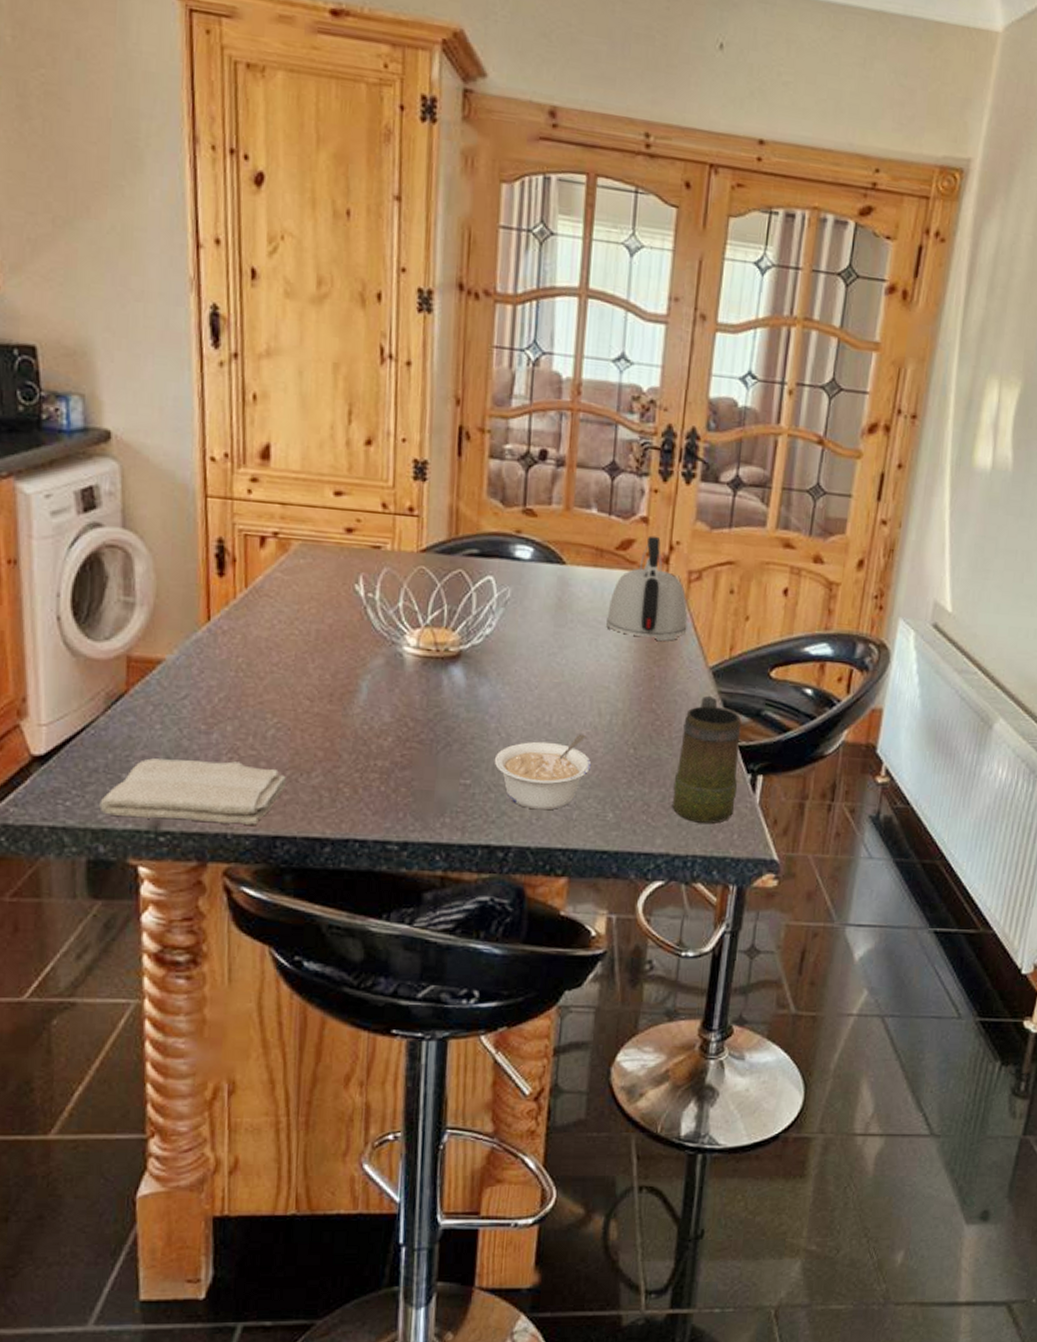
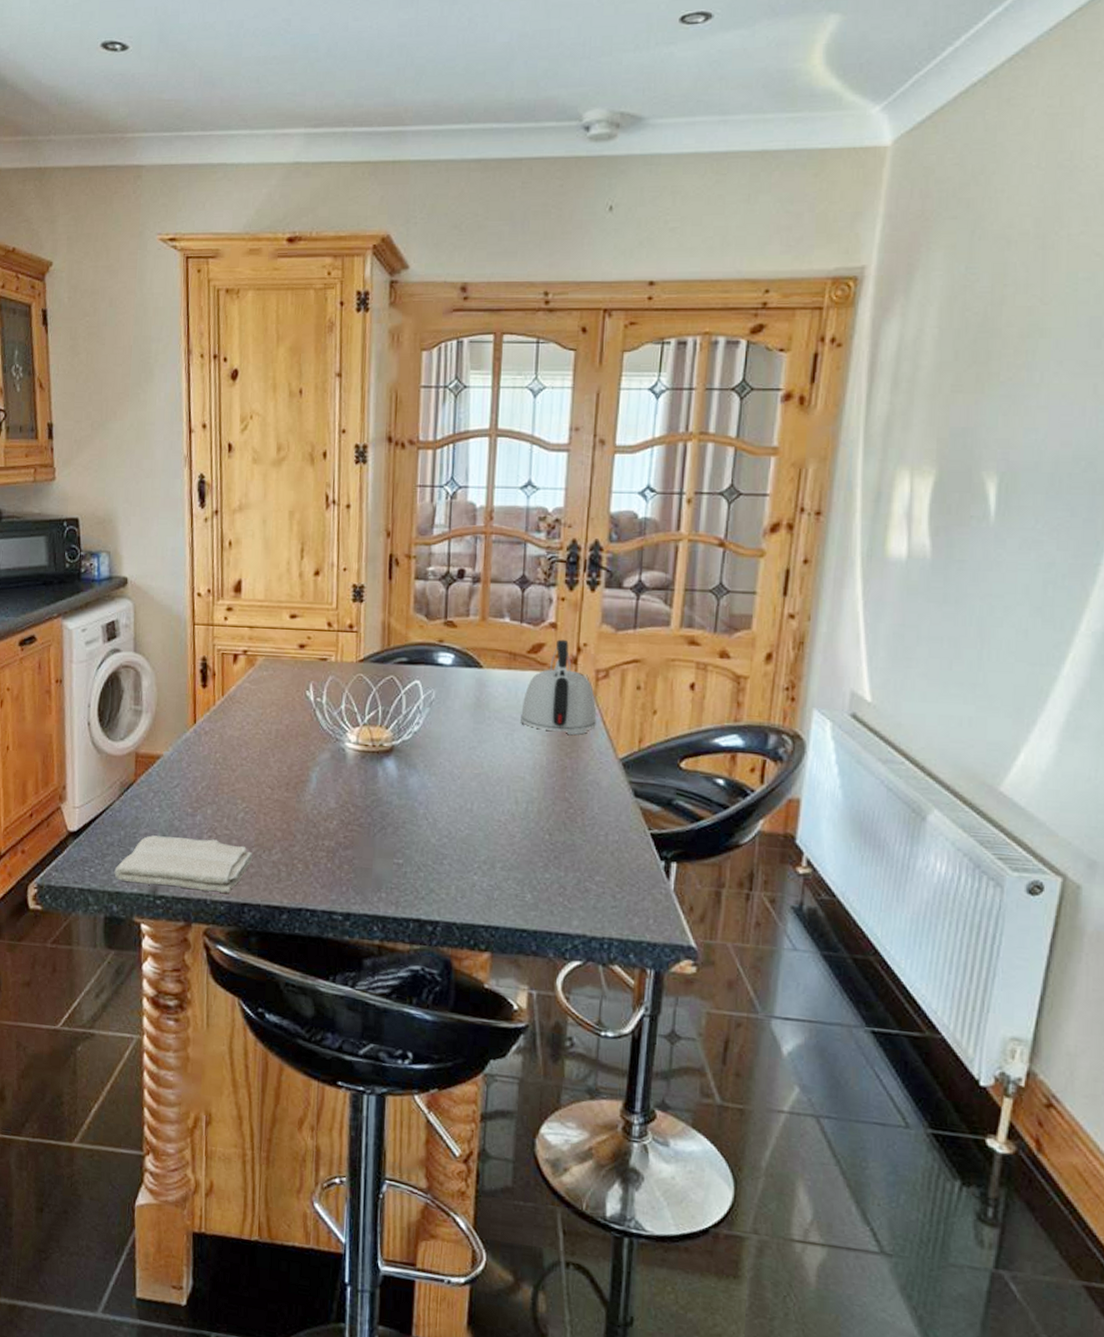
legume: present [494,734,592,811] -> none [422,820,510,890]
mug: present [672,695,742,823] -> none [587,785,653,908]

